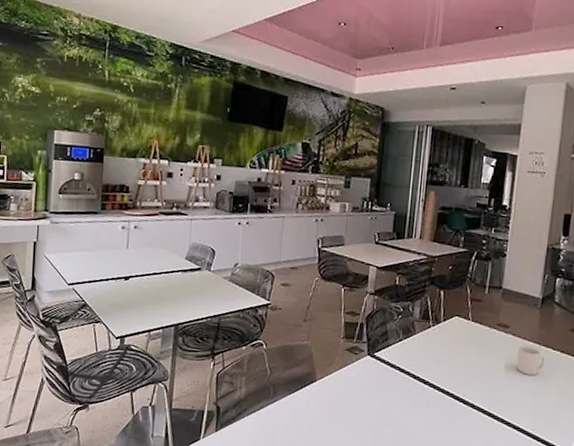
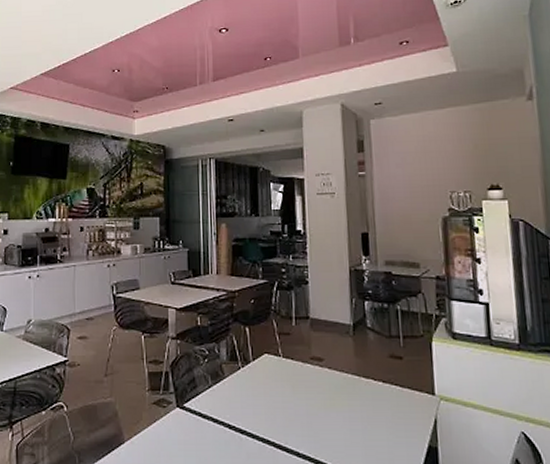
mug: present [516,346,545,376] -> none [337,379,367,412]

